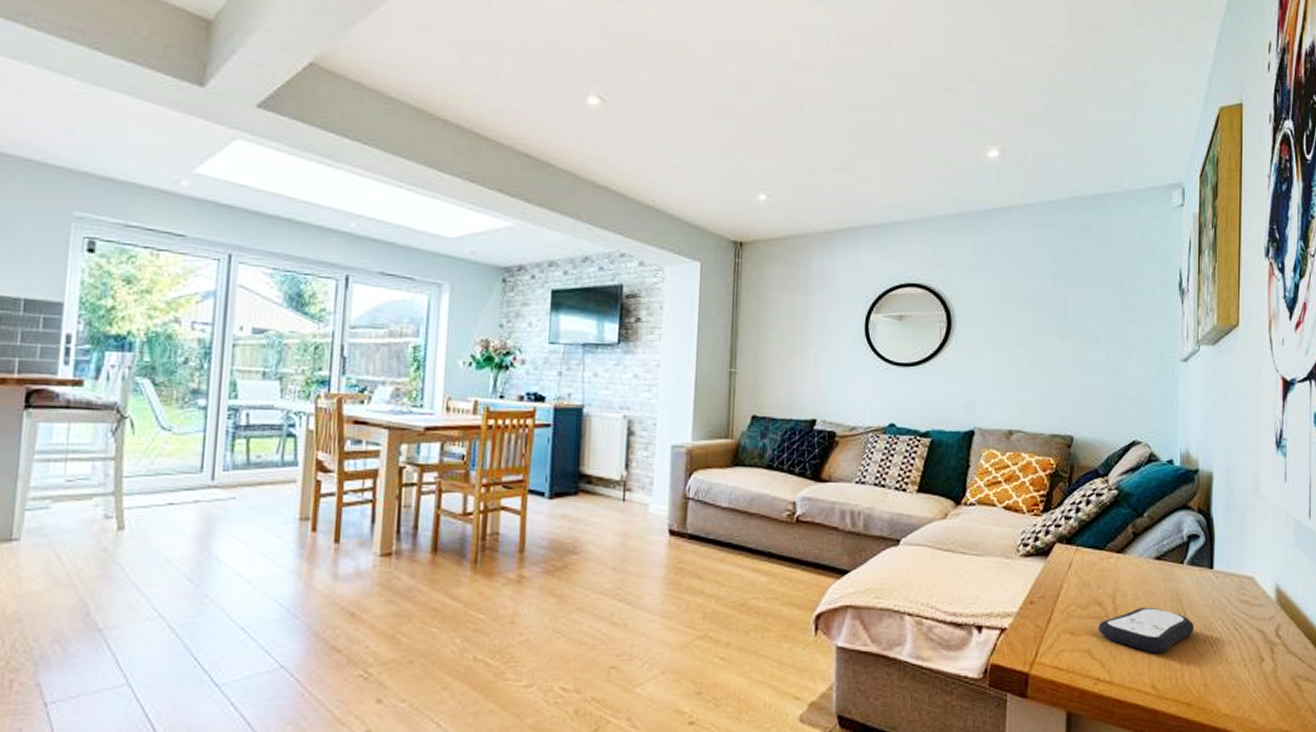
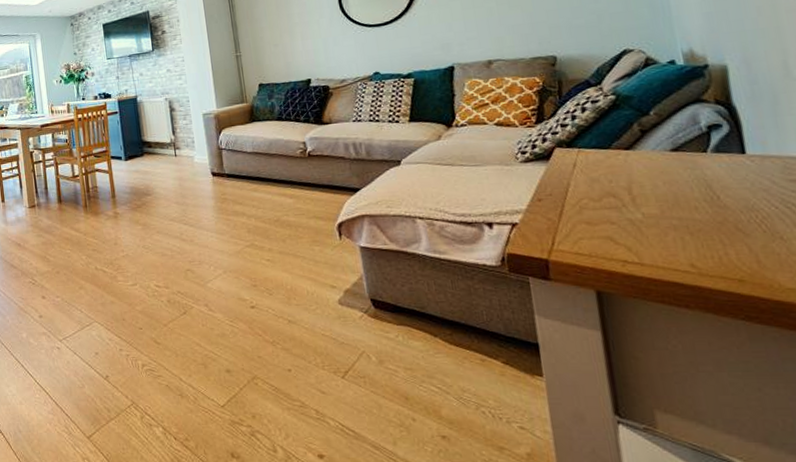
remote control: present [1099,606,1195,653] -> none [617,194,733,236]

